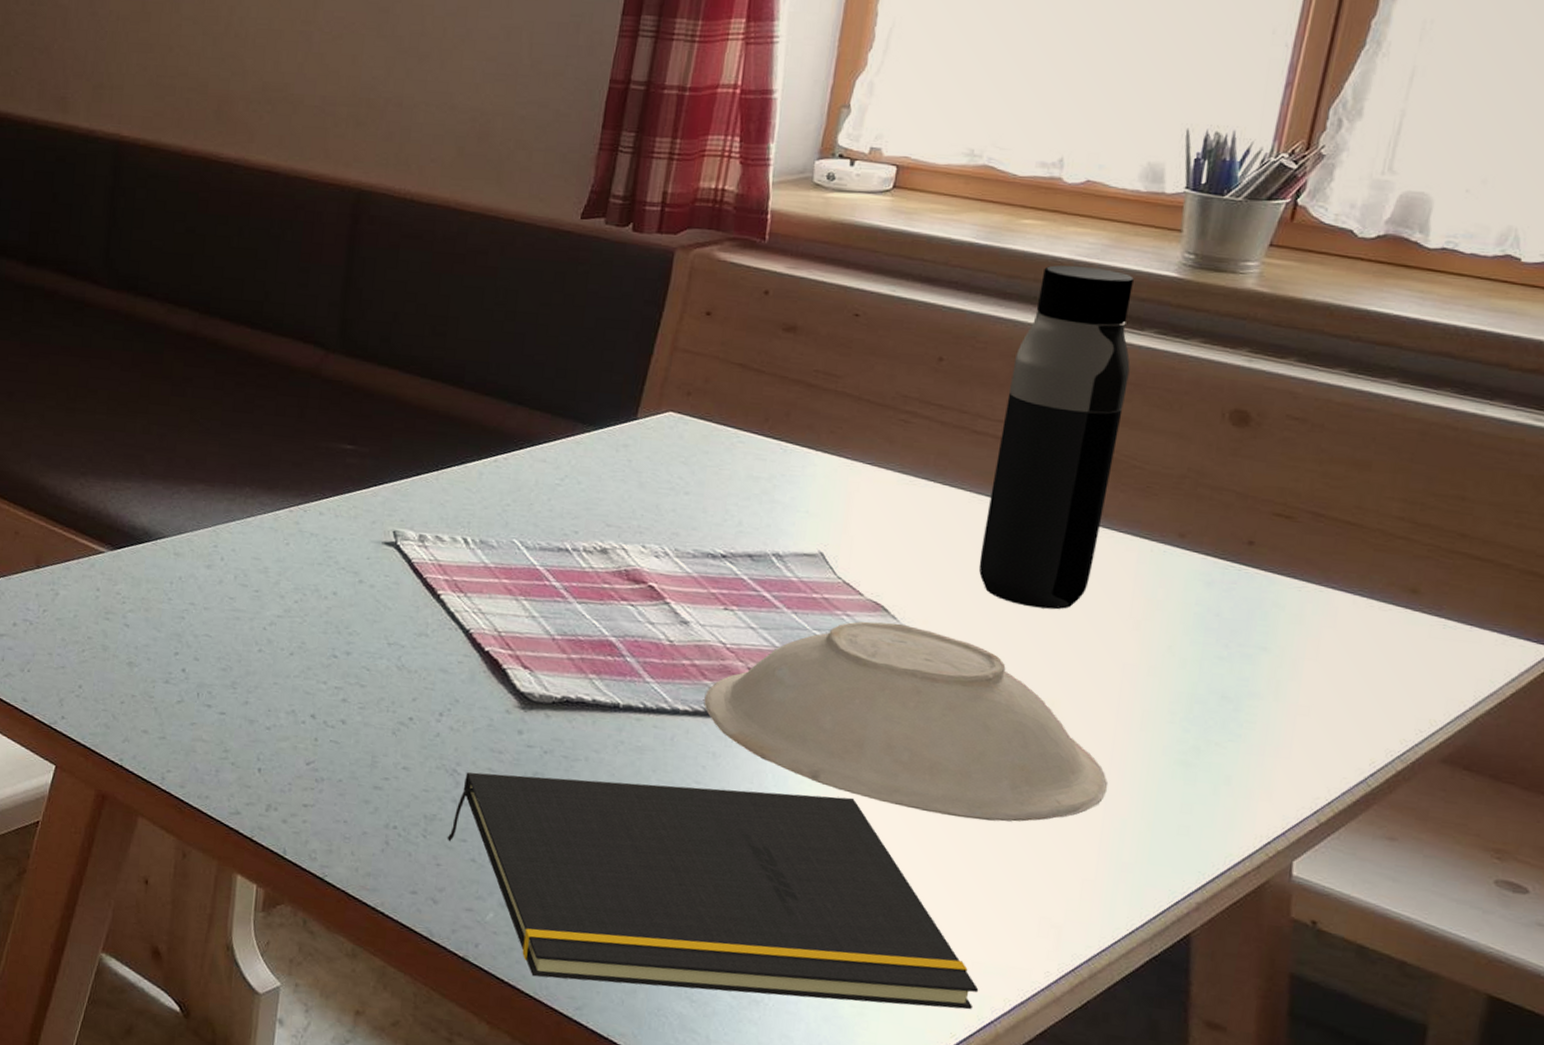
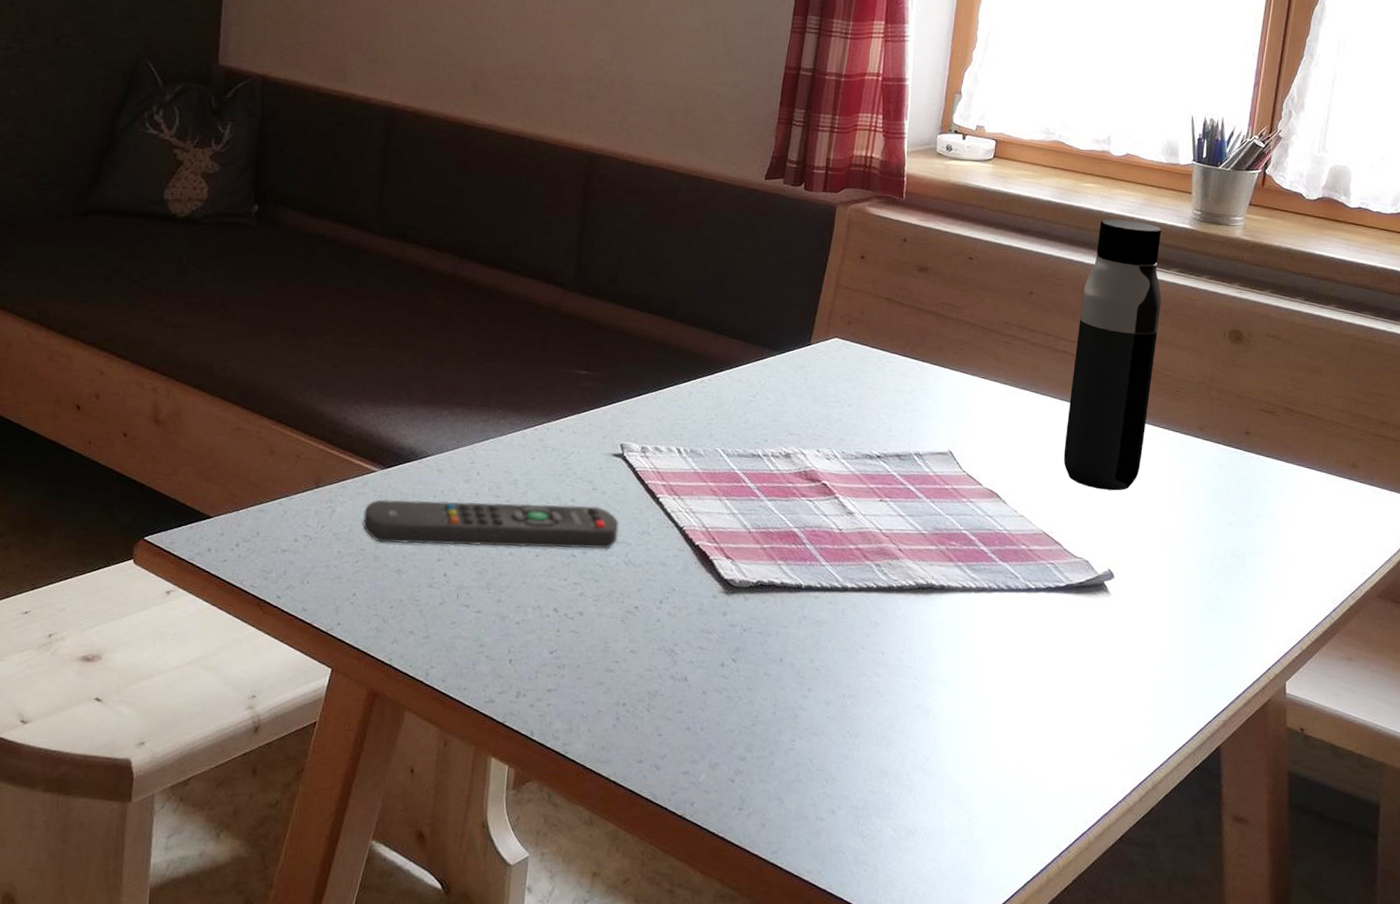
remote control: none [89,583,390,651] -> present [363,499,619,549]
notepad: present [447,772,979,1010] -> none [667,651,1075,828]
bowl: present [704,621,1109,822] -> none [866,506,1160,665]

